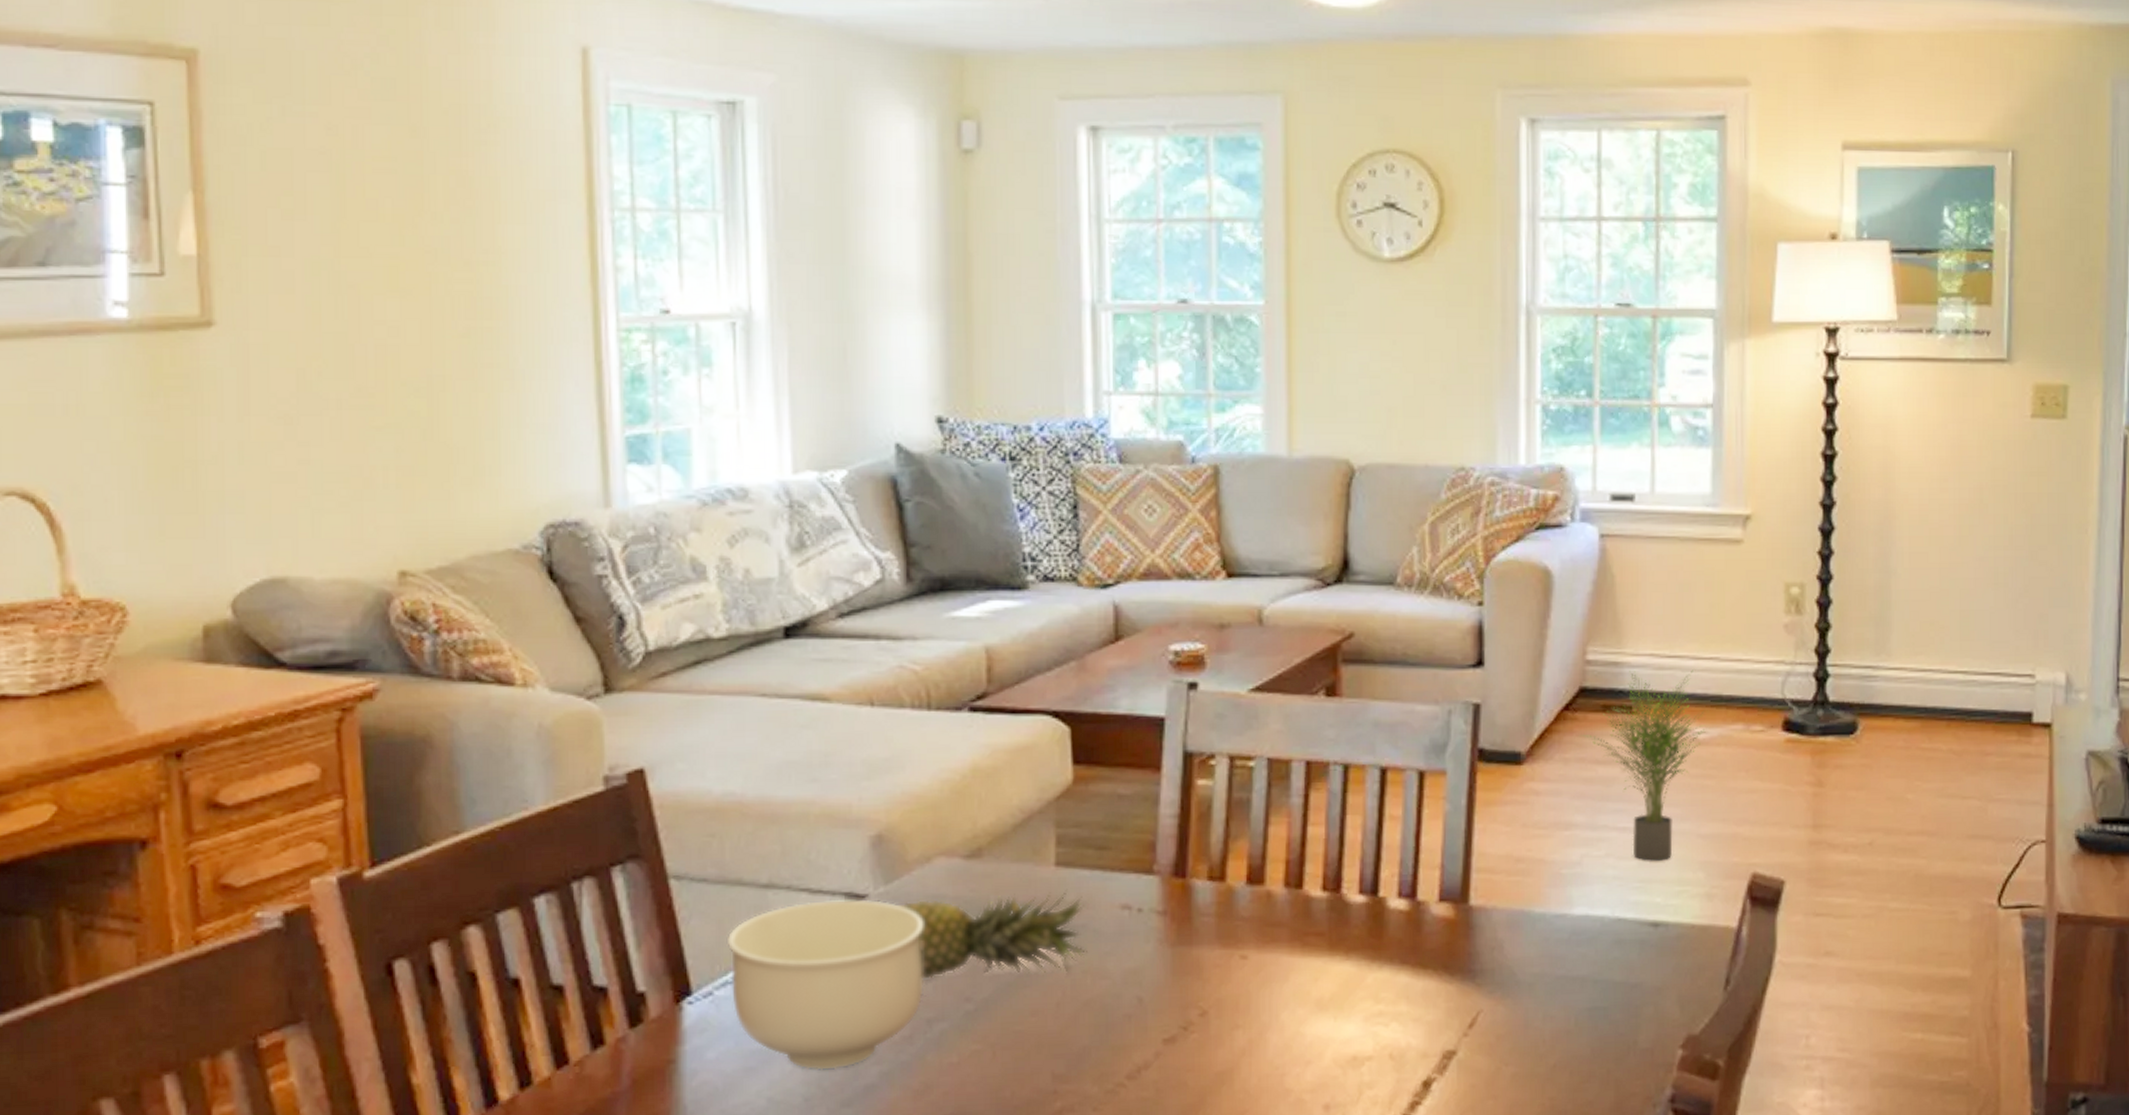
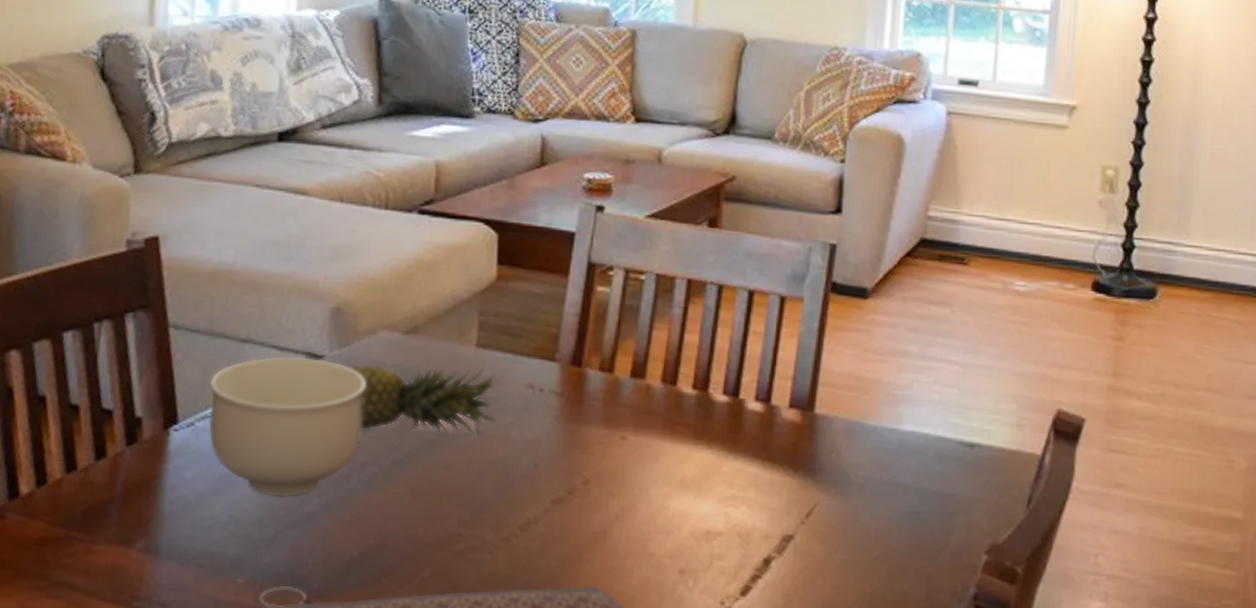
potted plant: present [1581,670,1706,861] -> none [919,228,1026,391]

